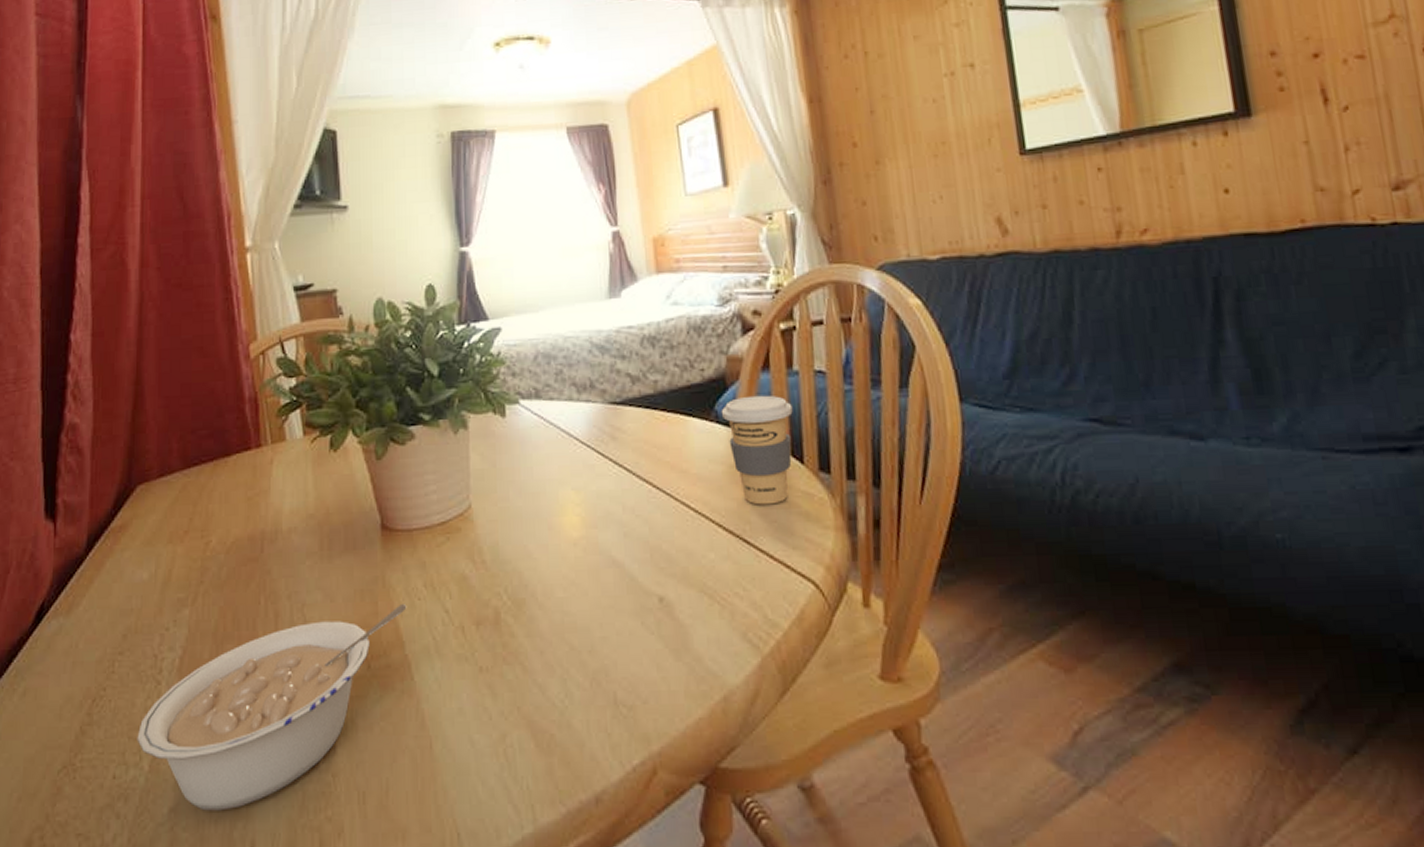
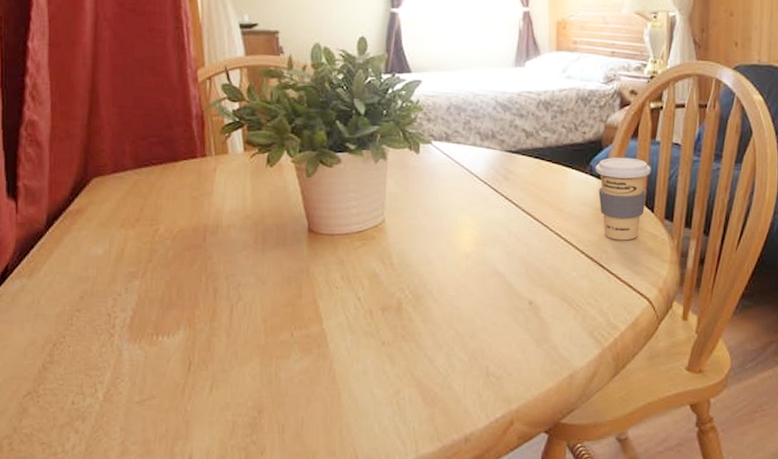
legume: present [137,604,407,811] -> none [93,291,326,432]

